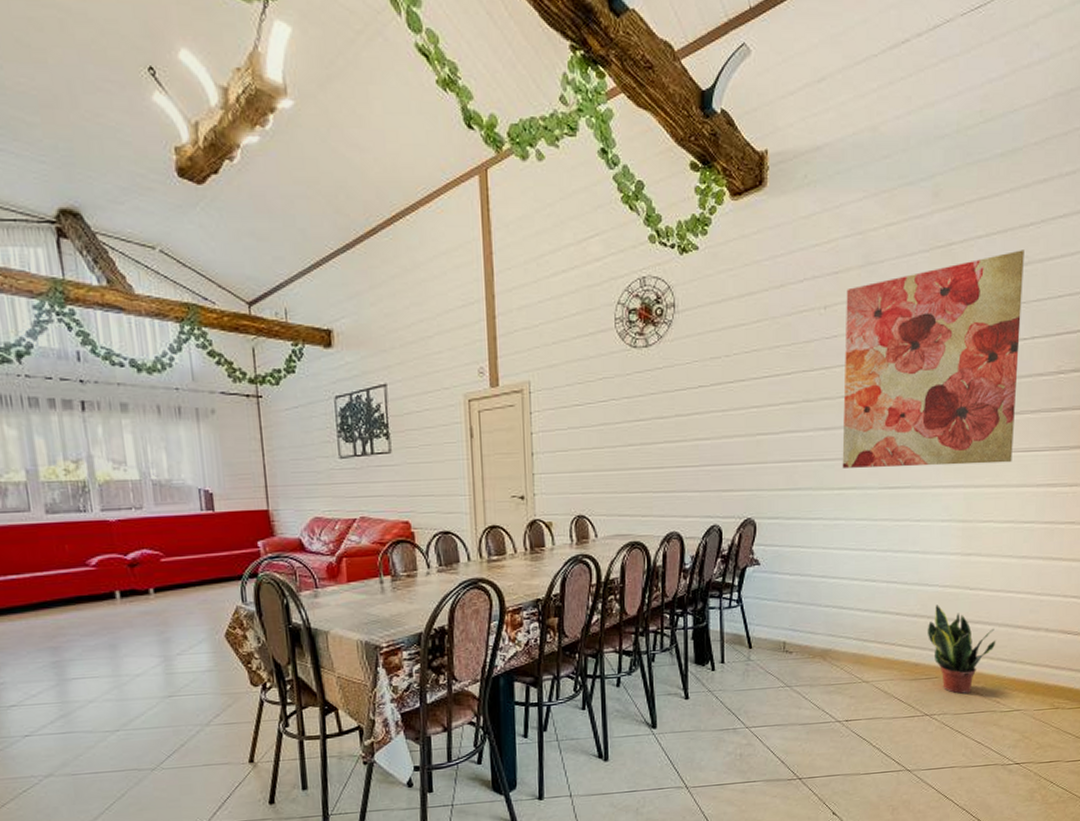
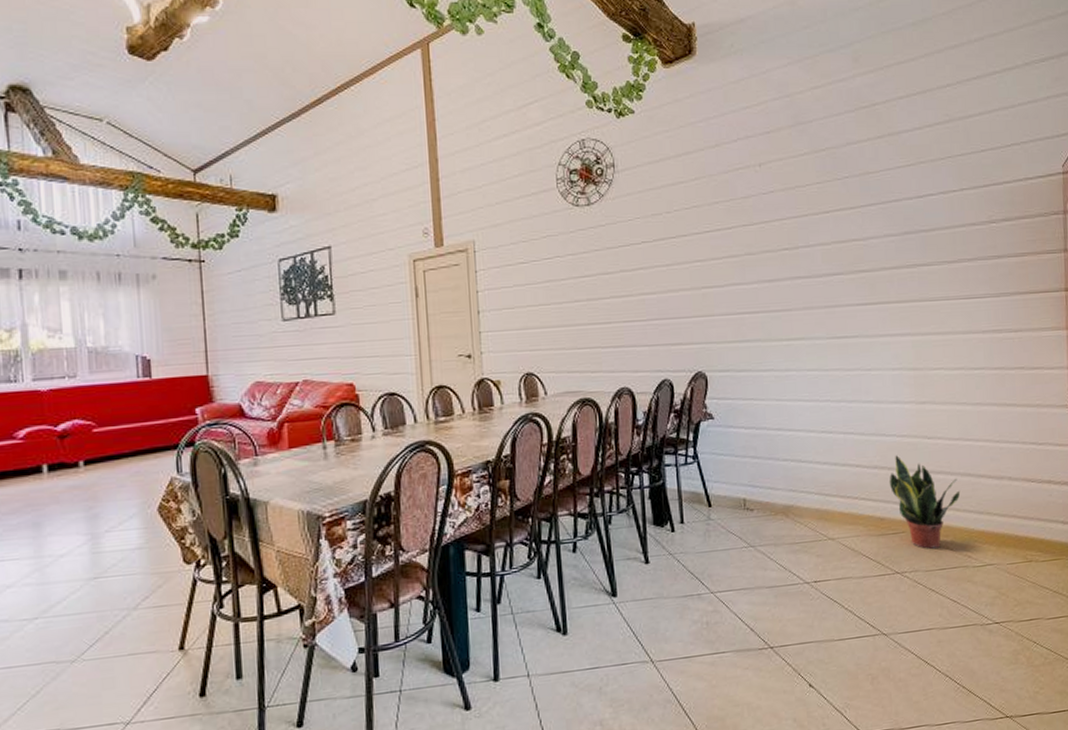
wall art: present [842,250,1024,468] -> none [779,109,955,319]

